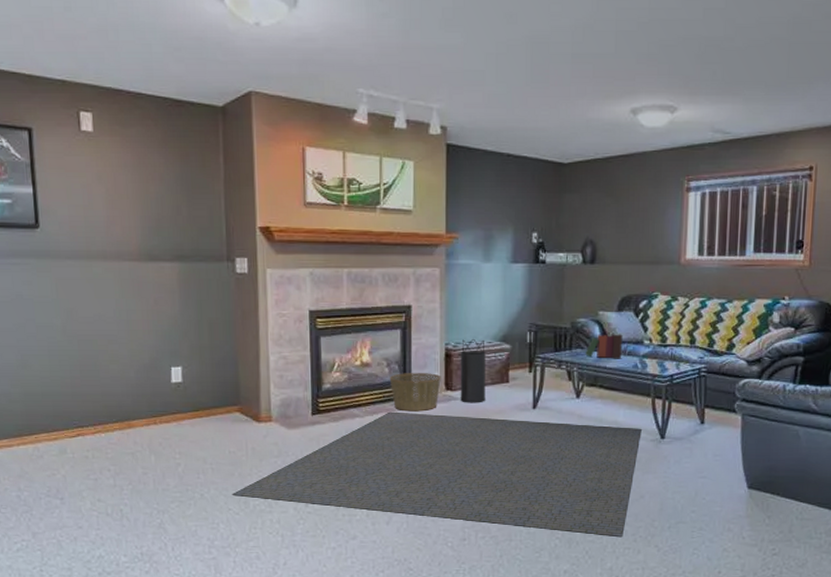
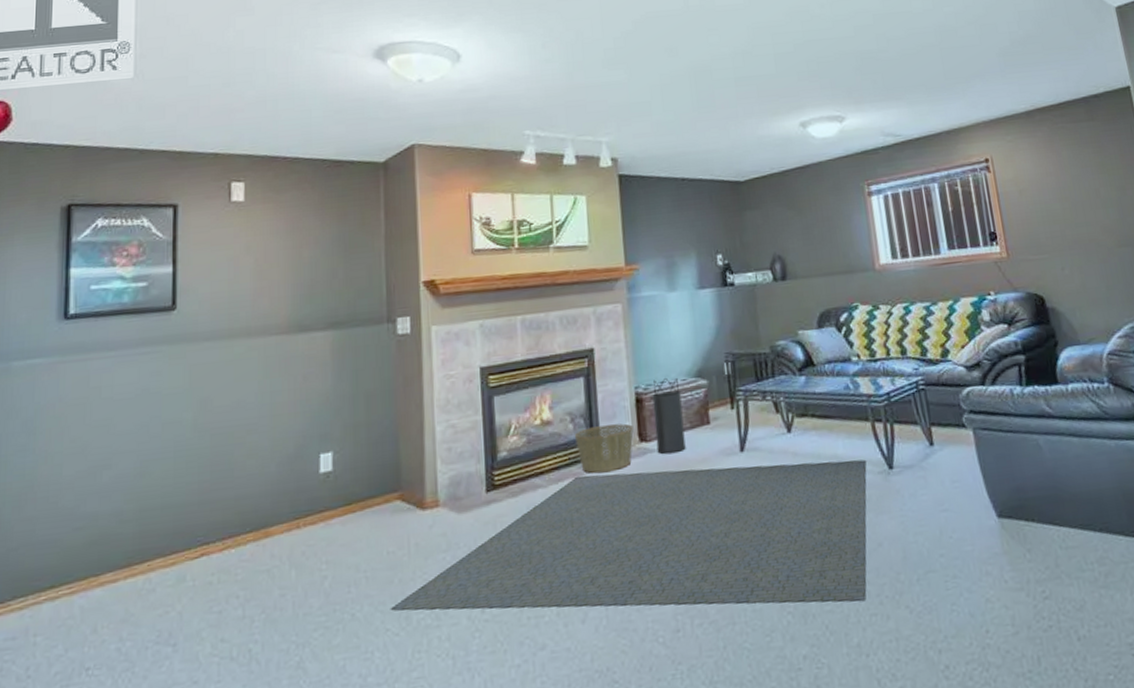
books: present [585,334,623,359] -> none [790,353,830,384]

